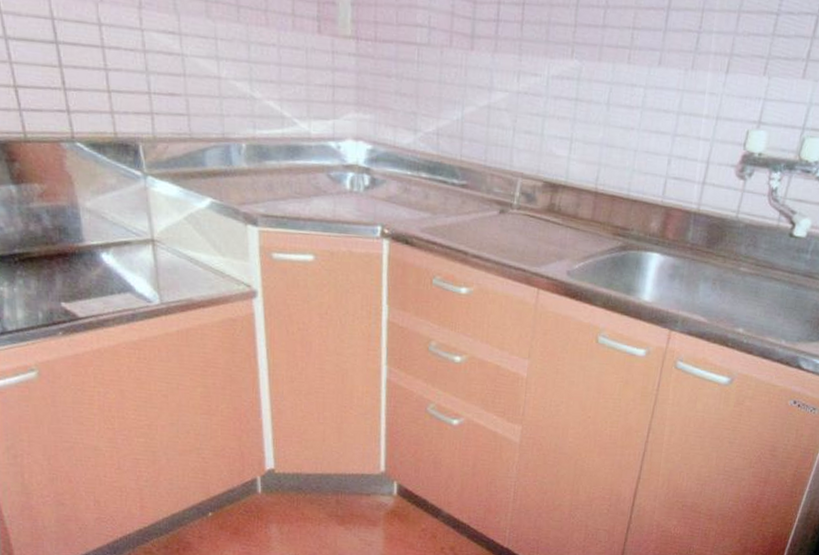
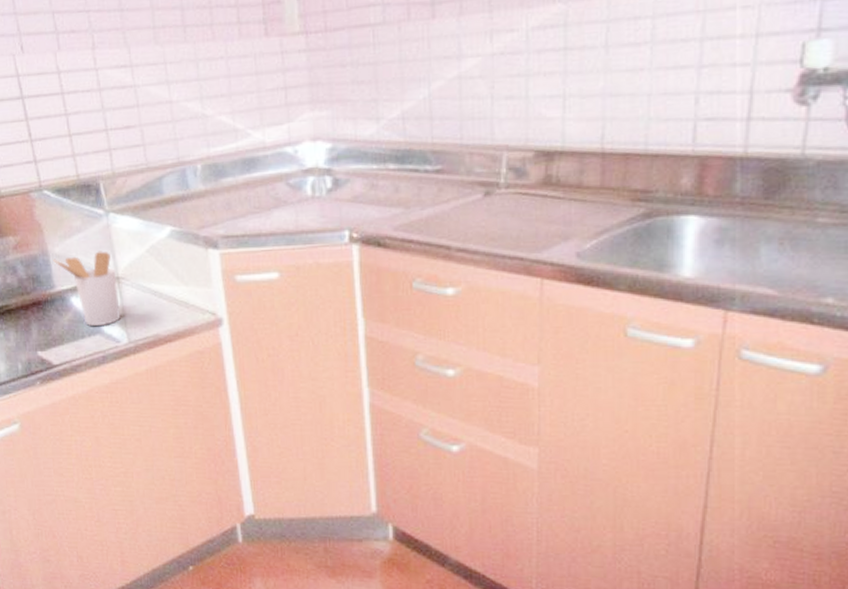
utensil holder: none [83,211,153,285] -> present [53,251,121,326]

